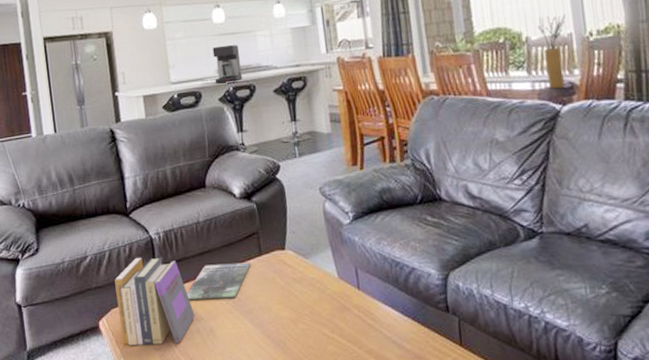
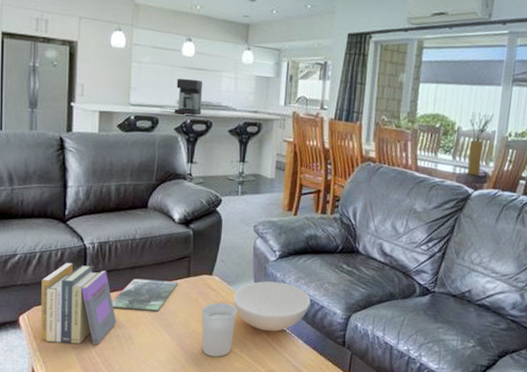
candle holder: none [280,279,322,342] -> present [201,302,238,357]
bowl: none [311,247,399,305] -> present [233,281,311,331]

